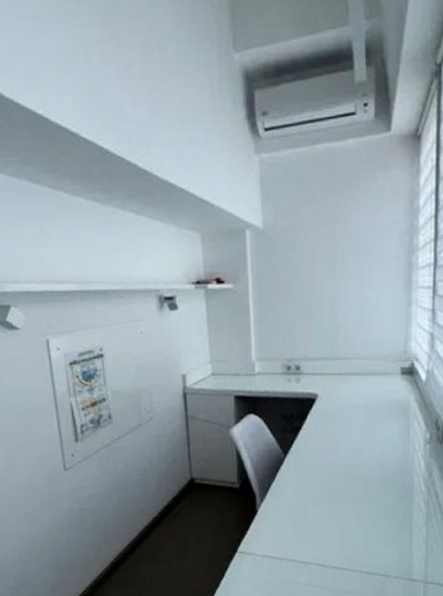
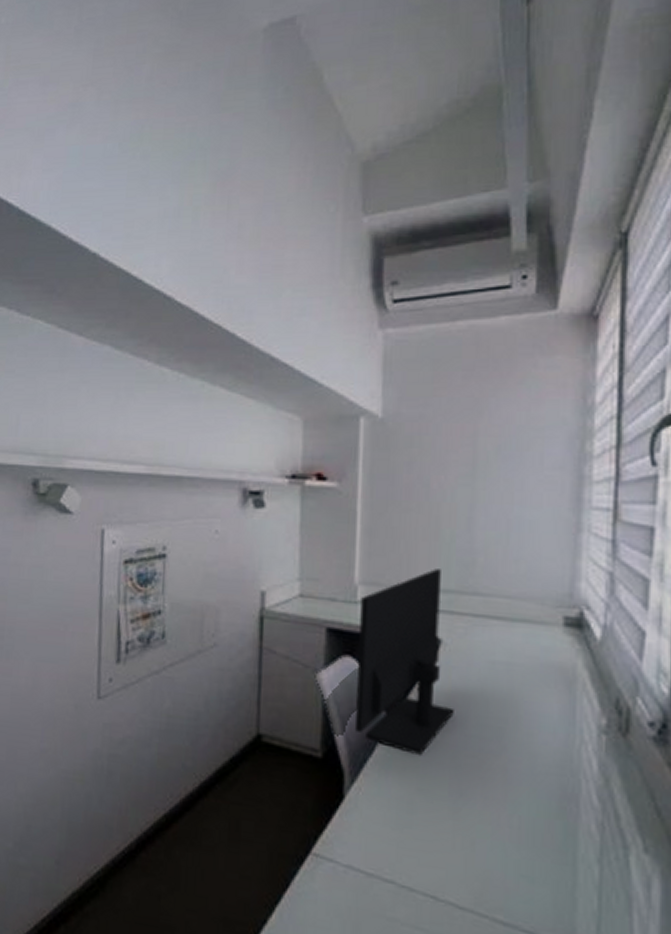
monitor: none [258,343,329,477] -> present [354,569,454,756]

